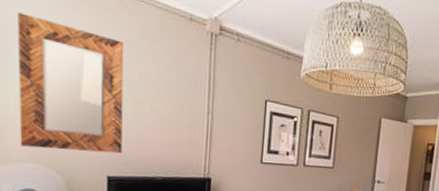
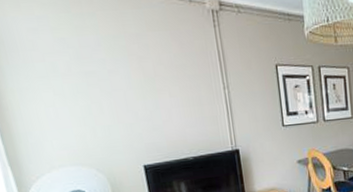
home mirror: present [18,12,124,154] -> none [30,27,152,152]

